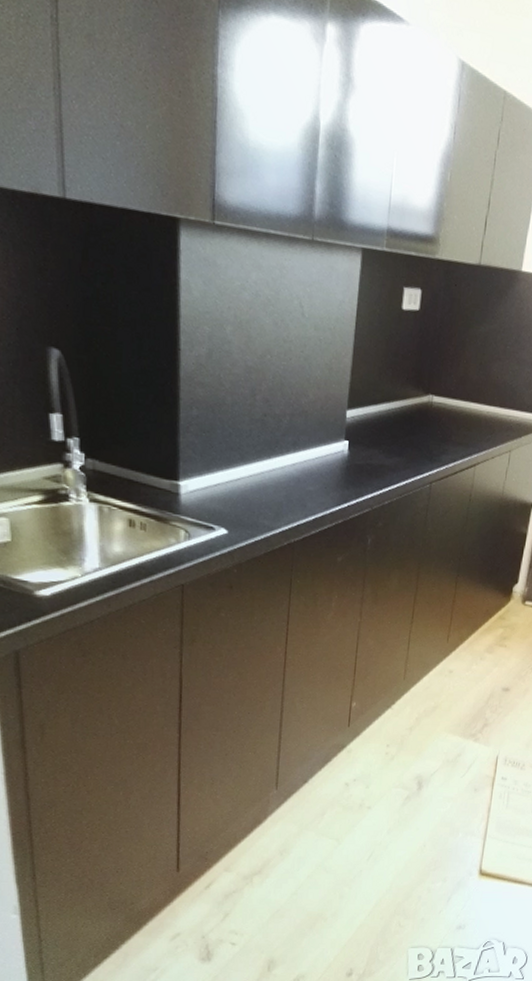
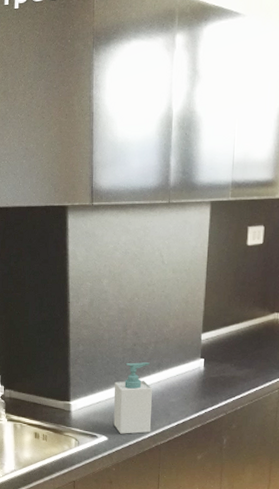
soap bottle: none [236,437,286,528] -> present [113,362,152,434]

